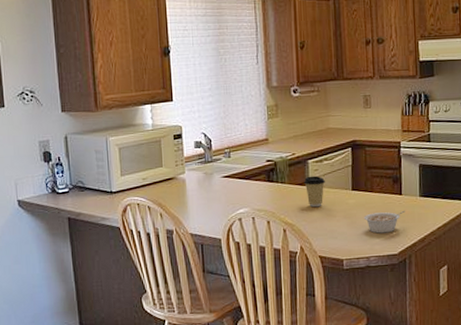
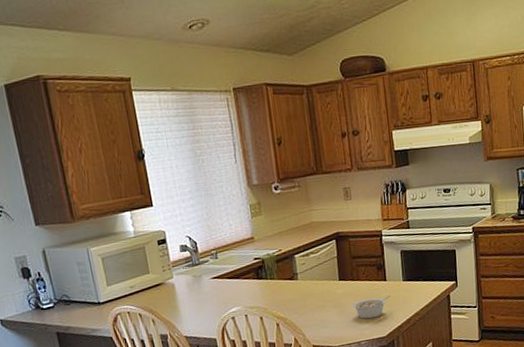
coffee cup: present [304,175,325,208] -> none [292,269,313,300]

